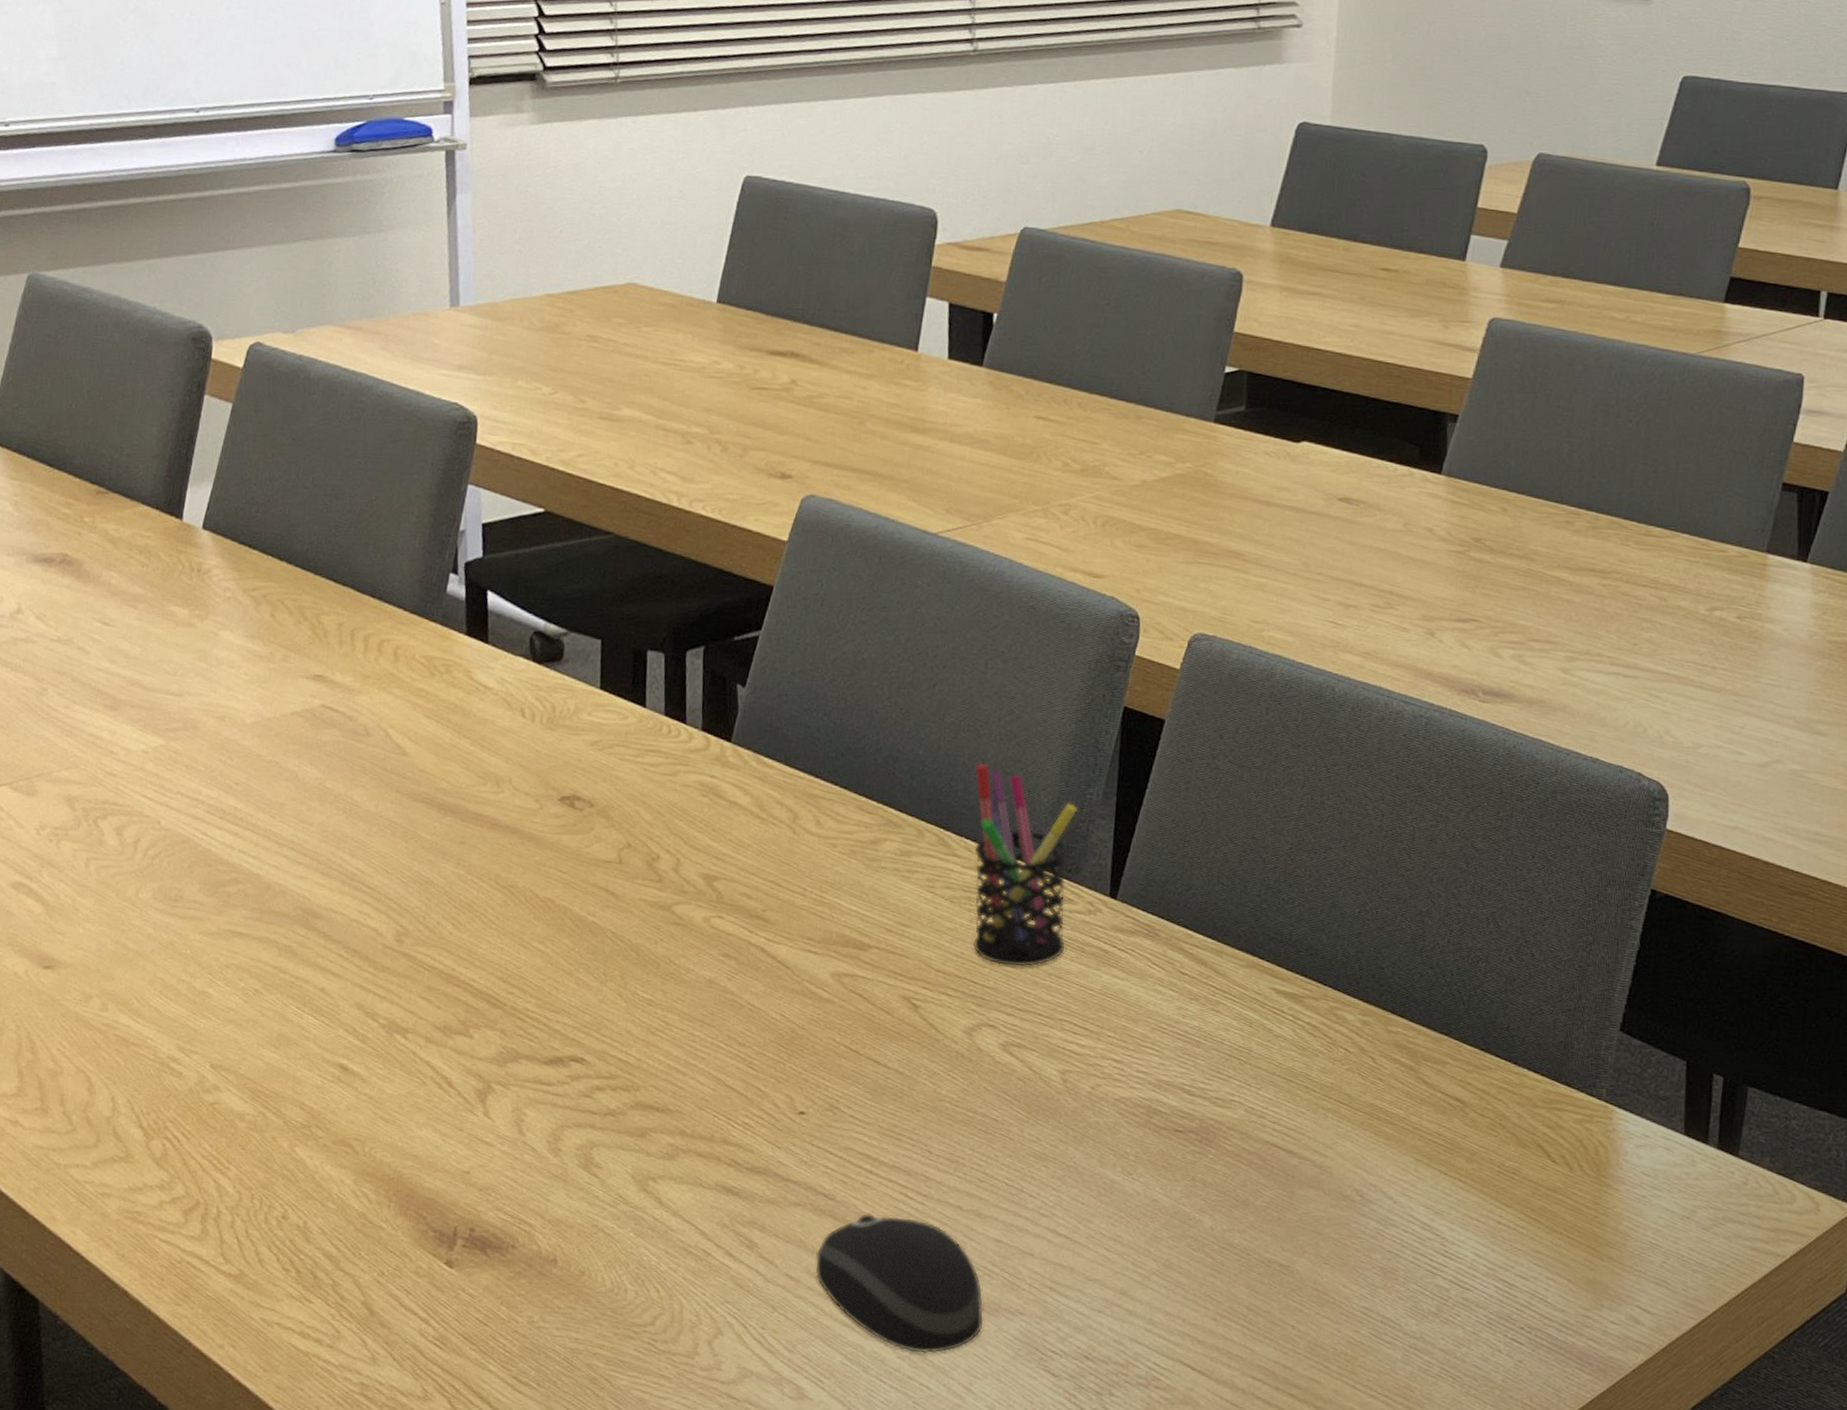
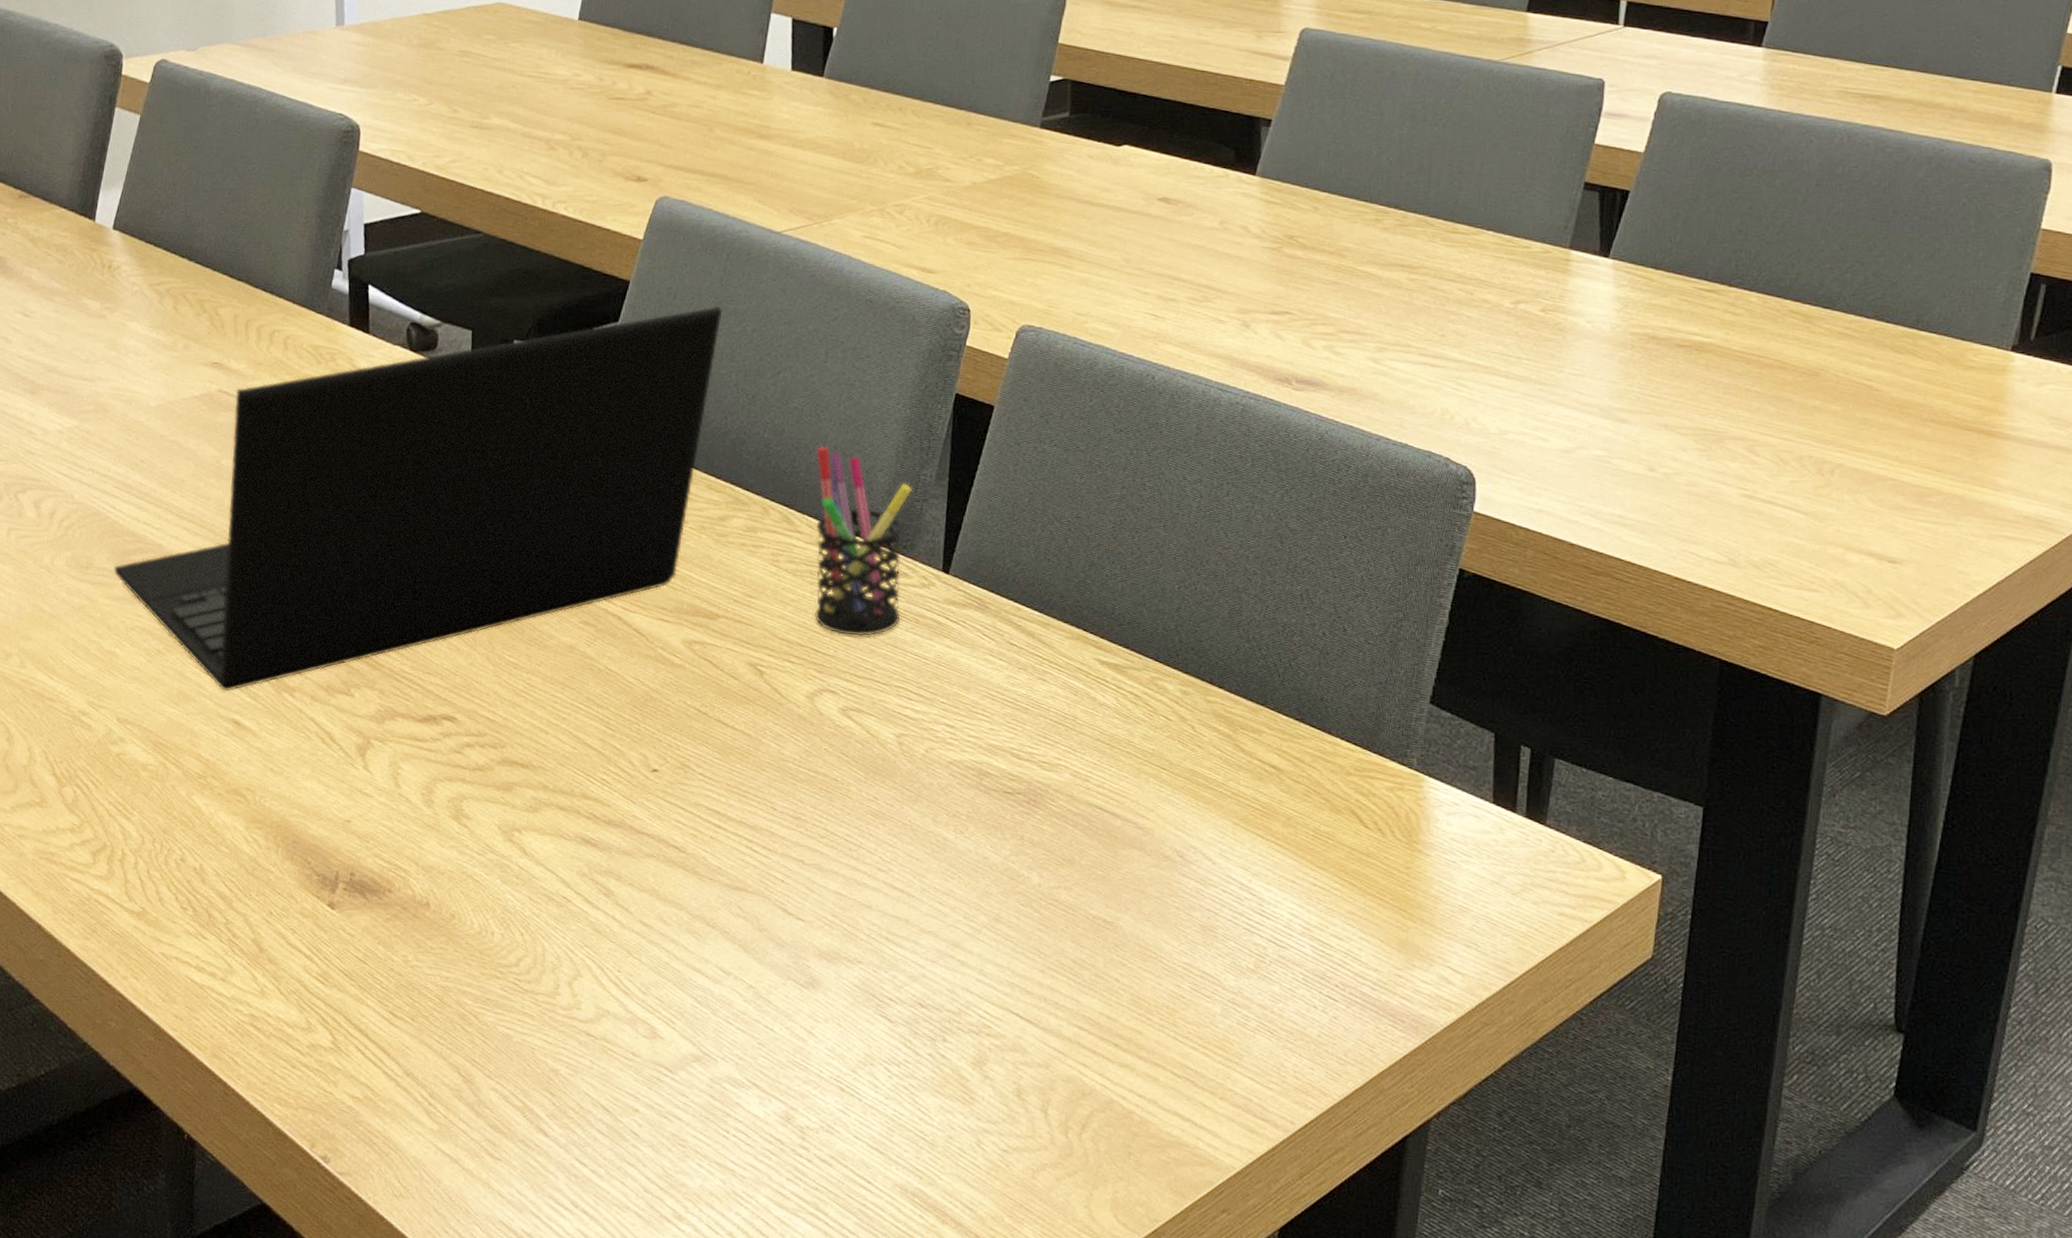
laptop: none [205,613,875,1034] -> present [113,306,723,692]
computer mouse: present [815,1214,983,1354] -> none [667,866,824,998]

